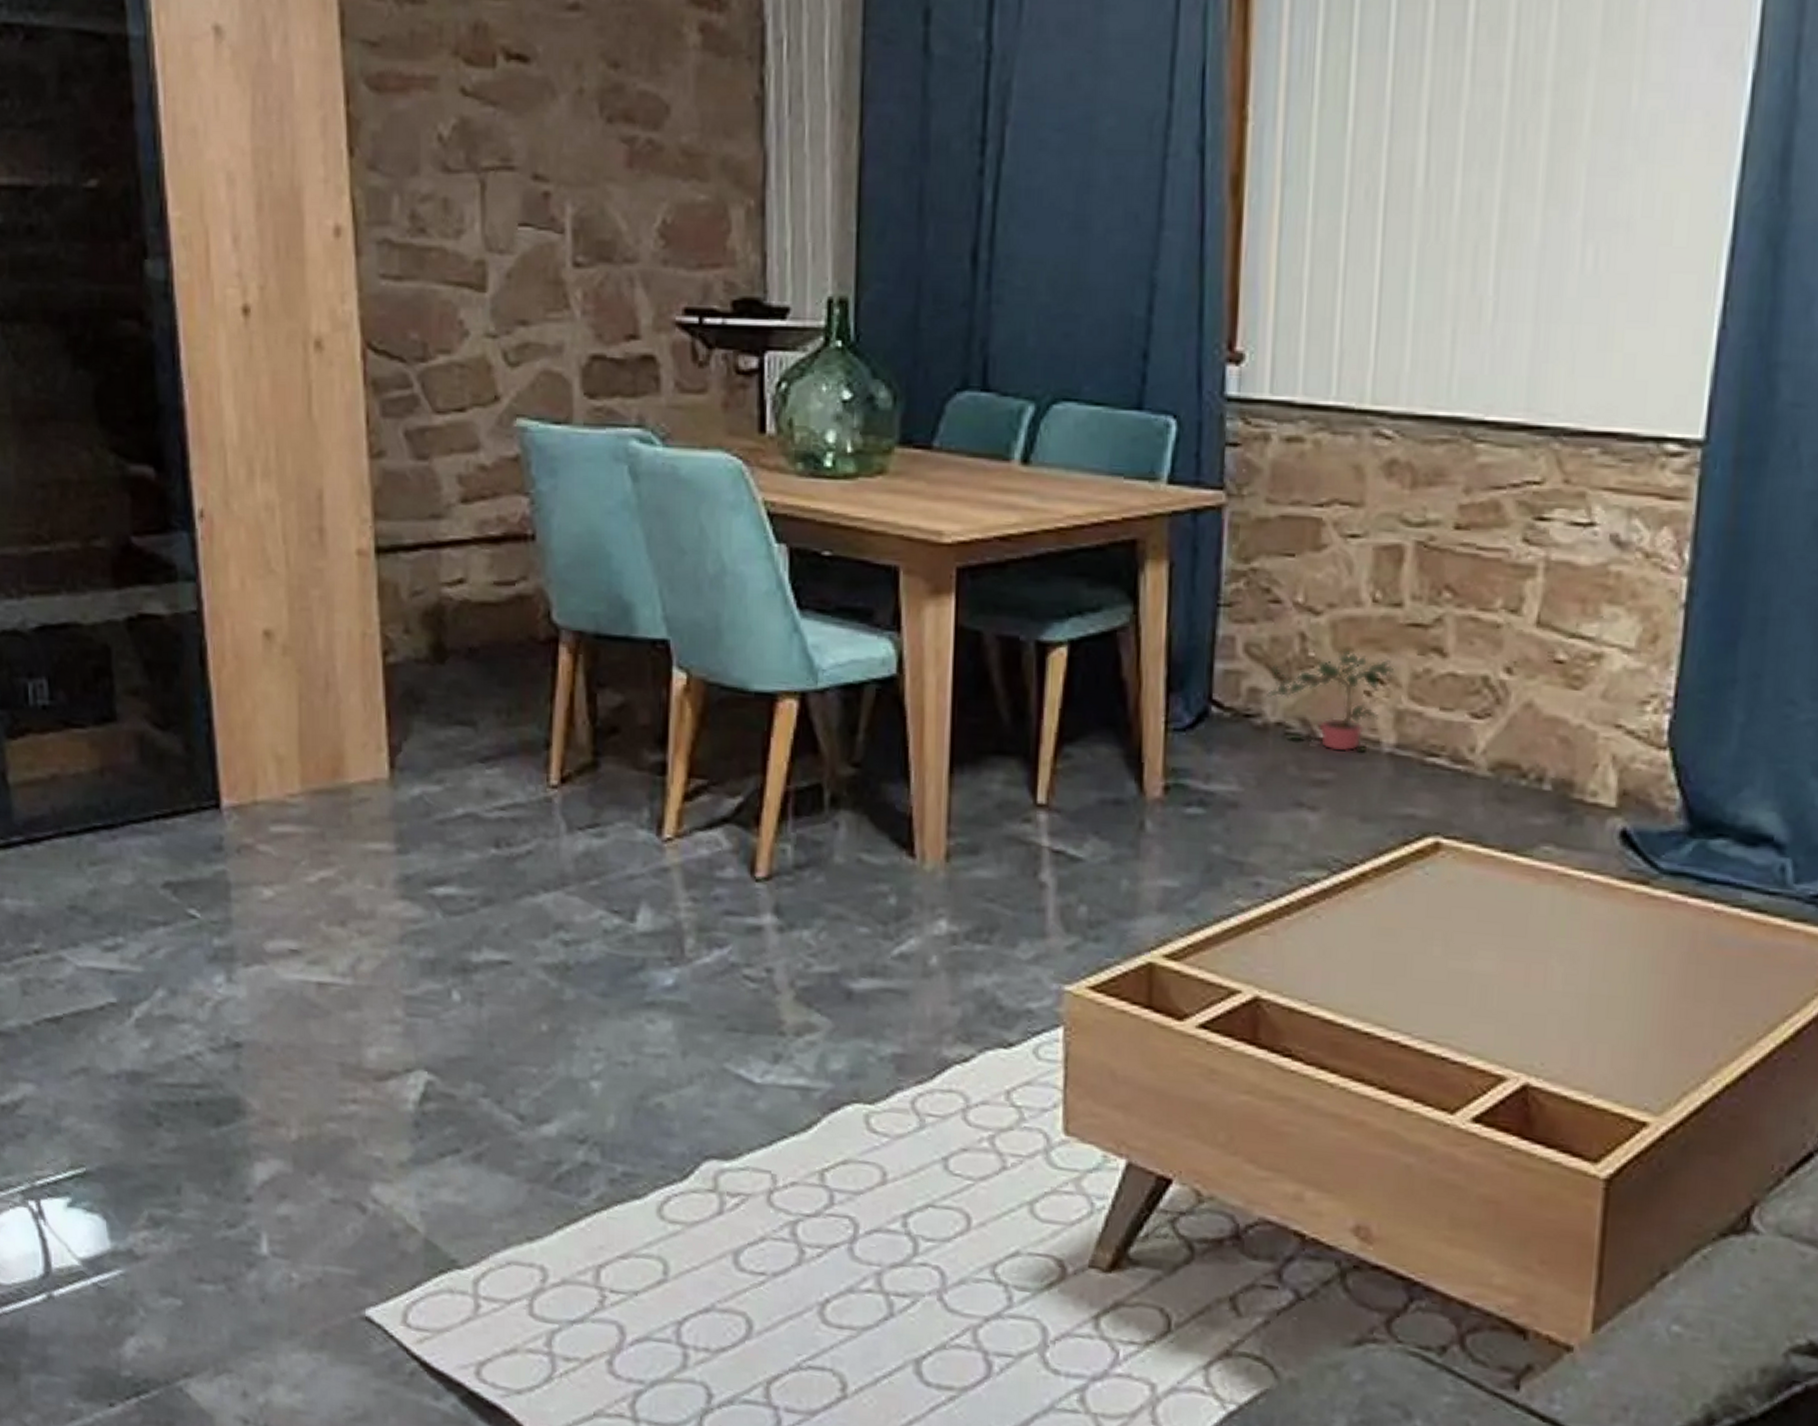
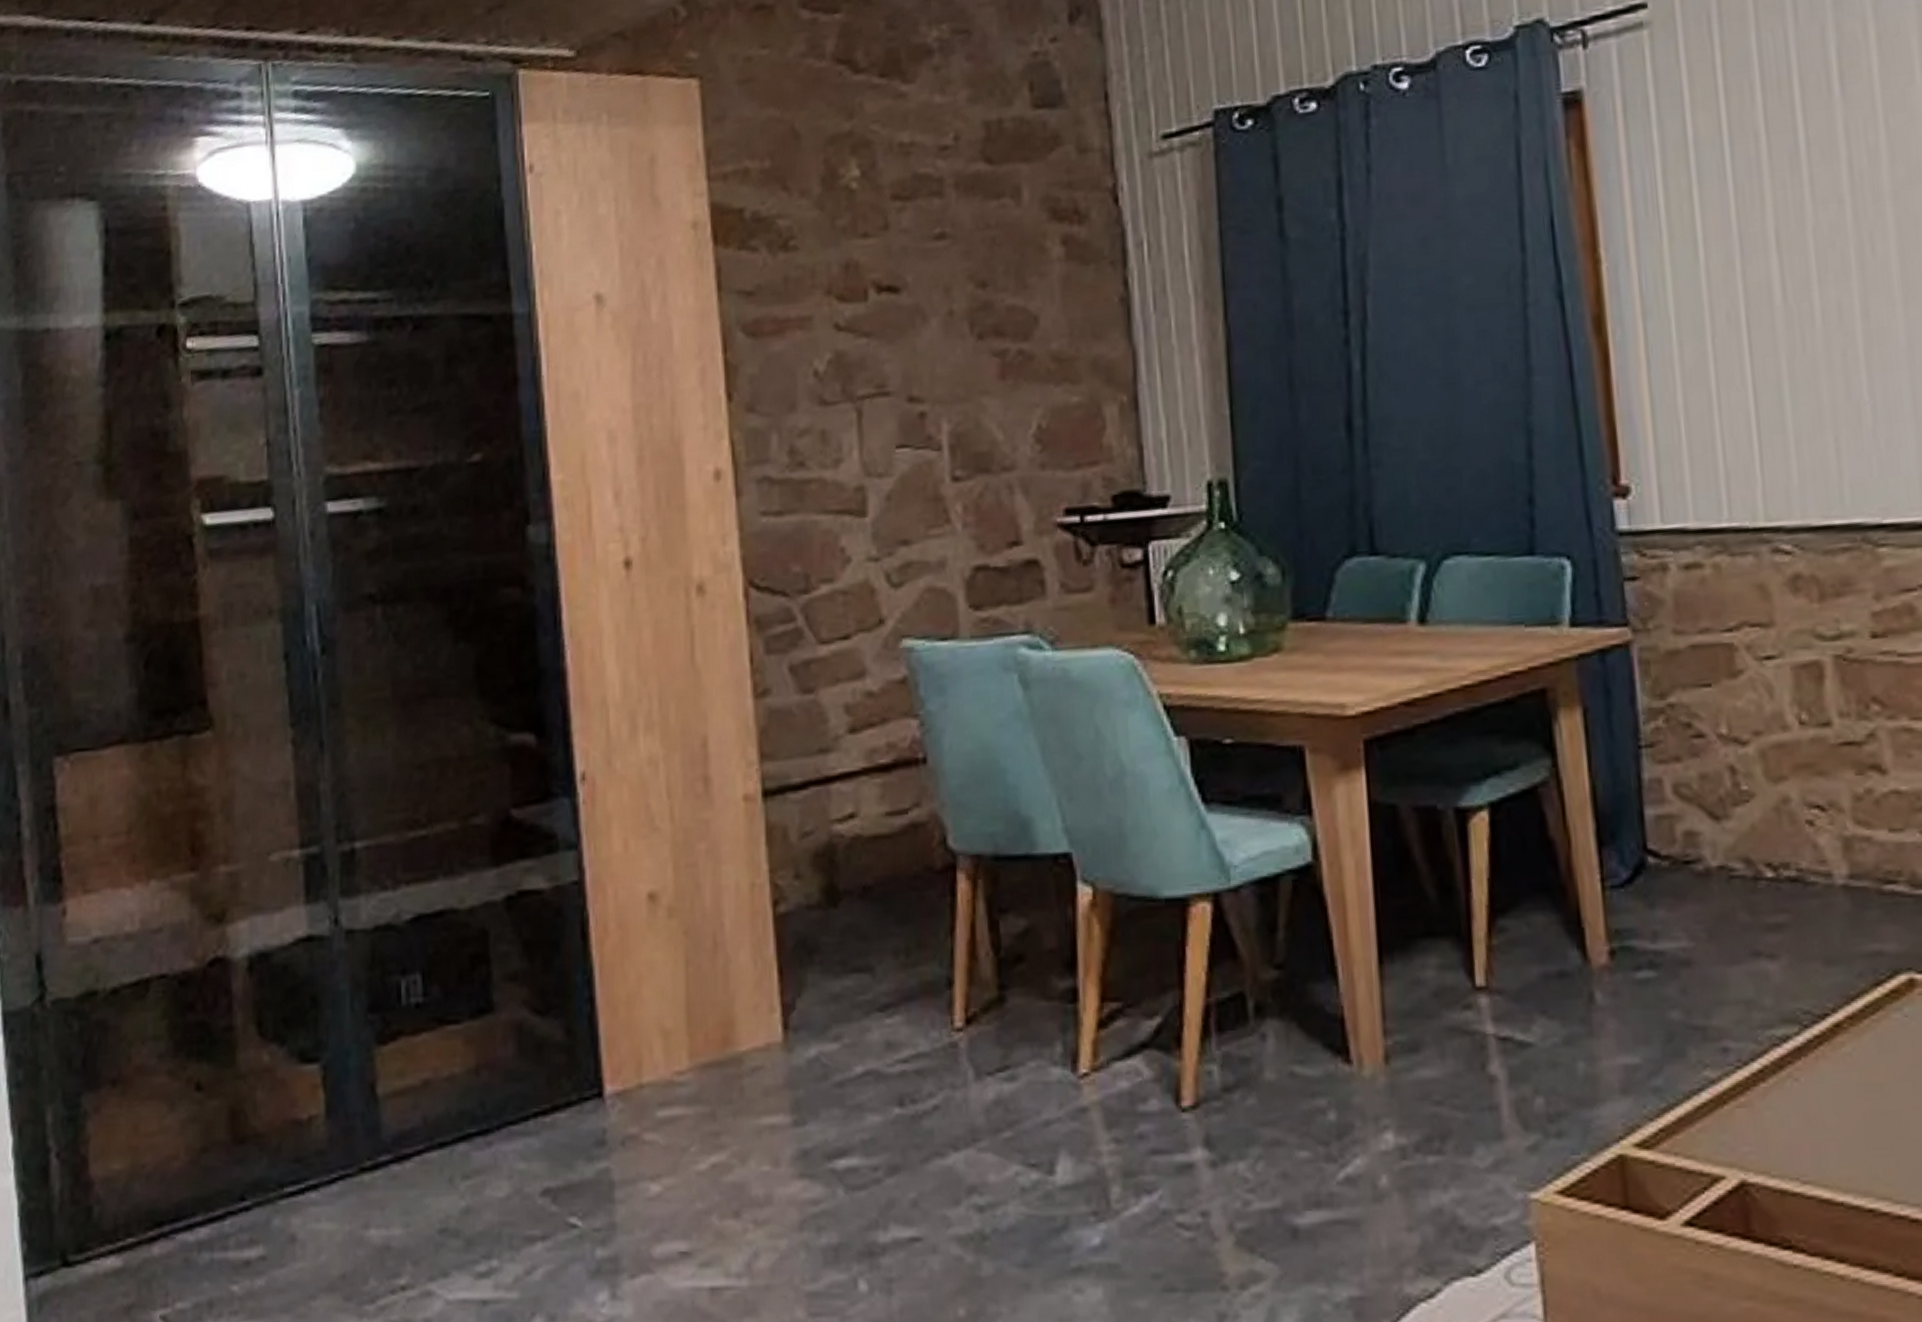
potted plant: present [1267,648,1395,753] -> none [1704,777,1835,890]

